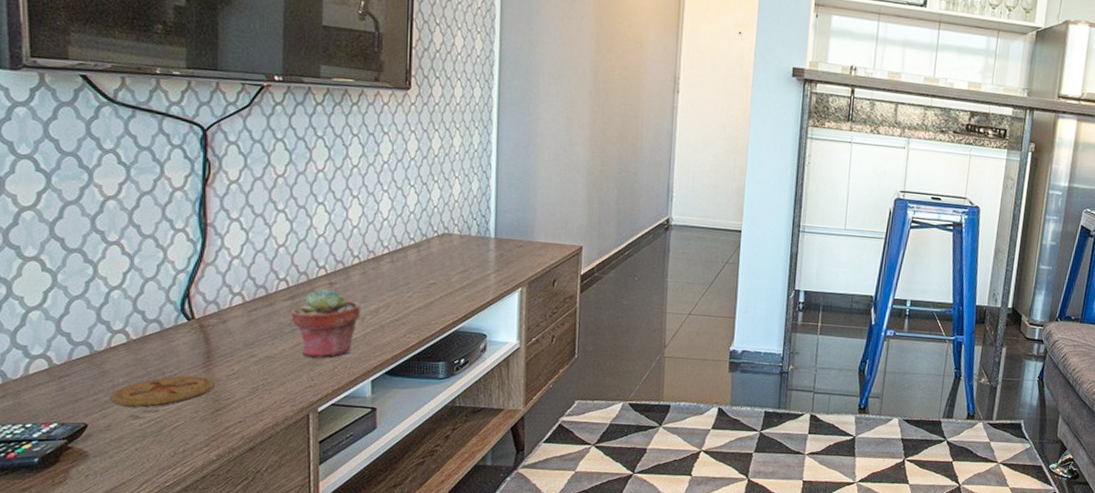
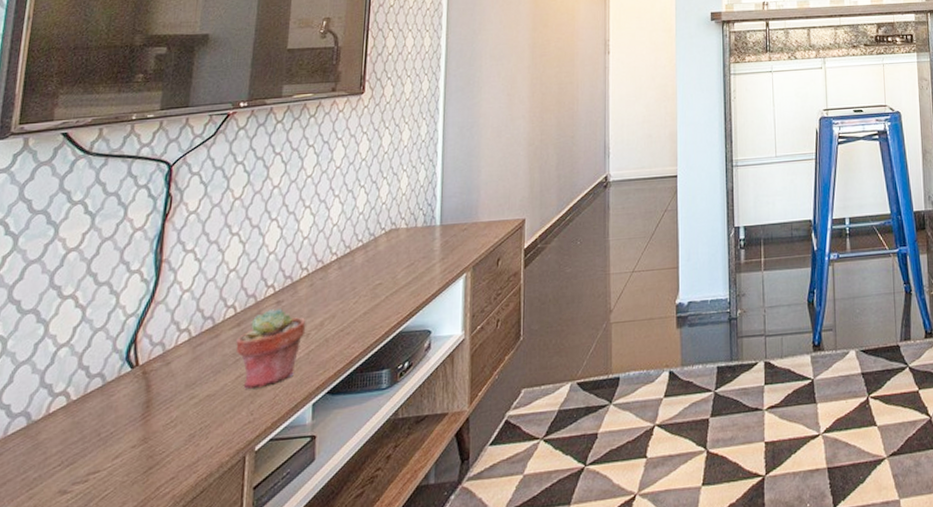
coaster: present [111,375,213,406] -> none [41,431,149,481]

